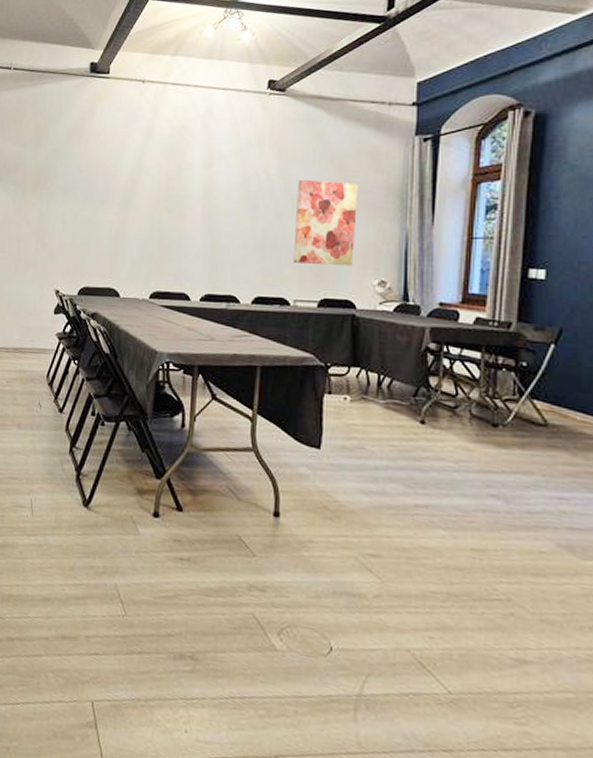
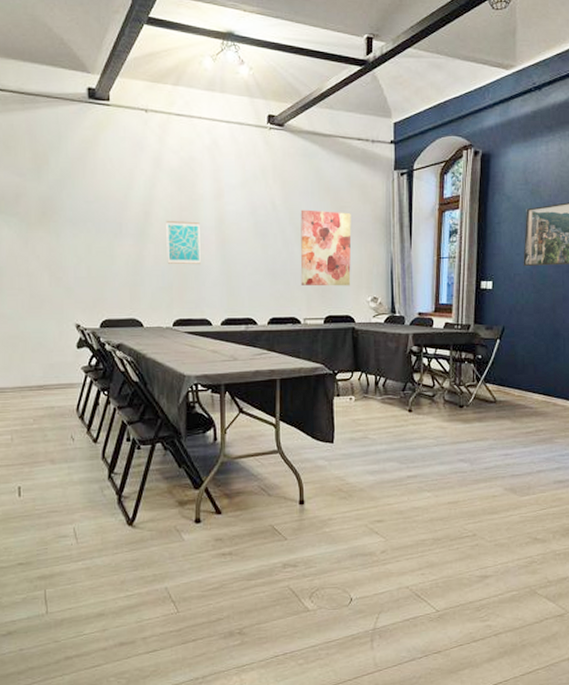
wall art: none [149,189,187,236] -> present [166,220,201,265]

